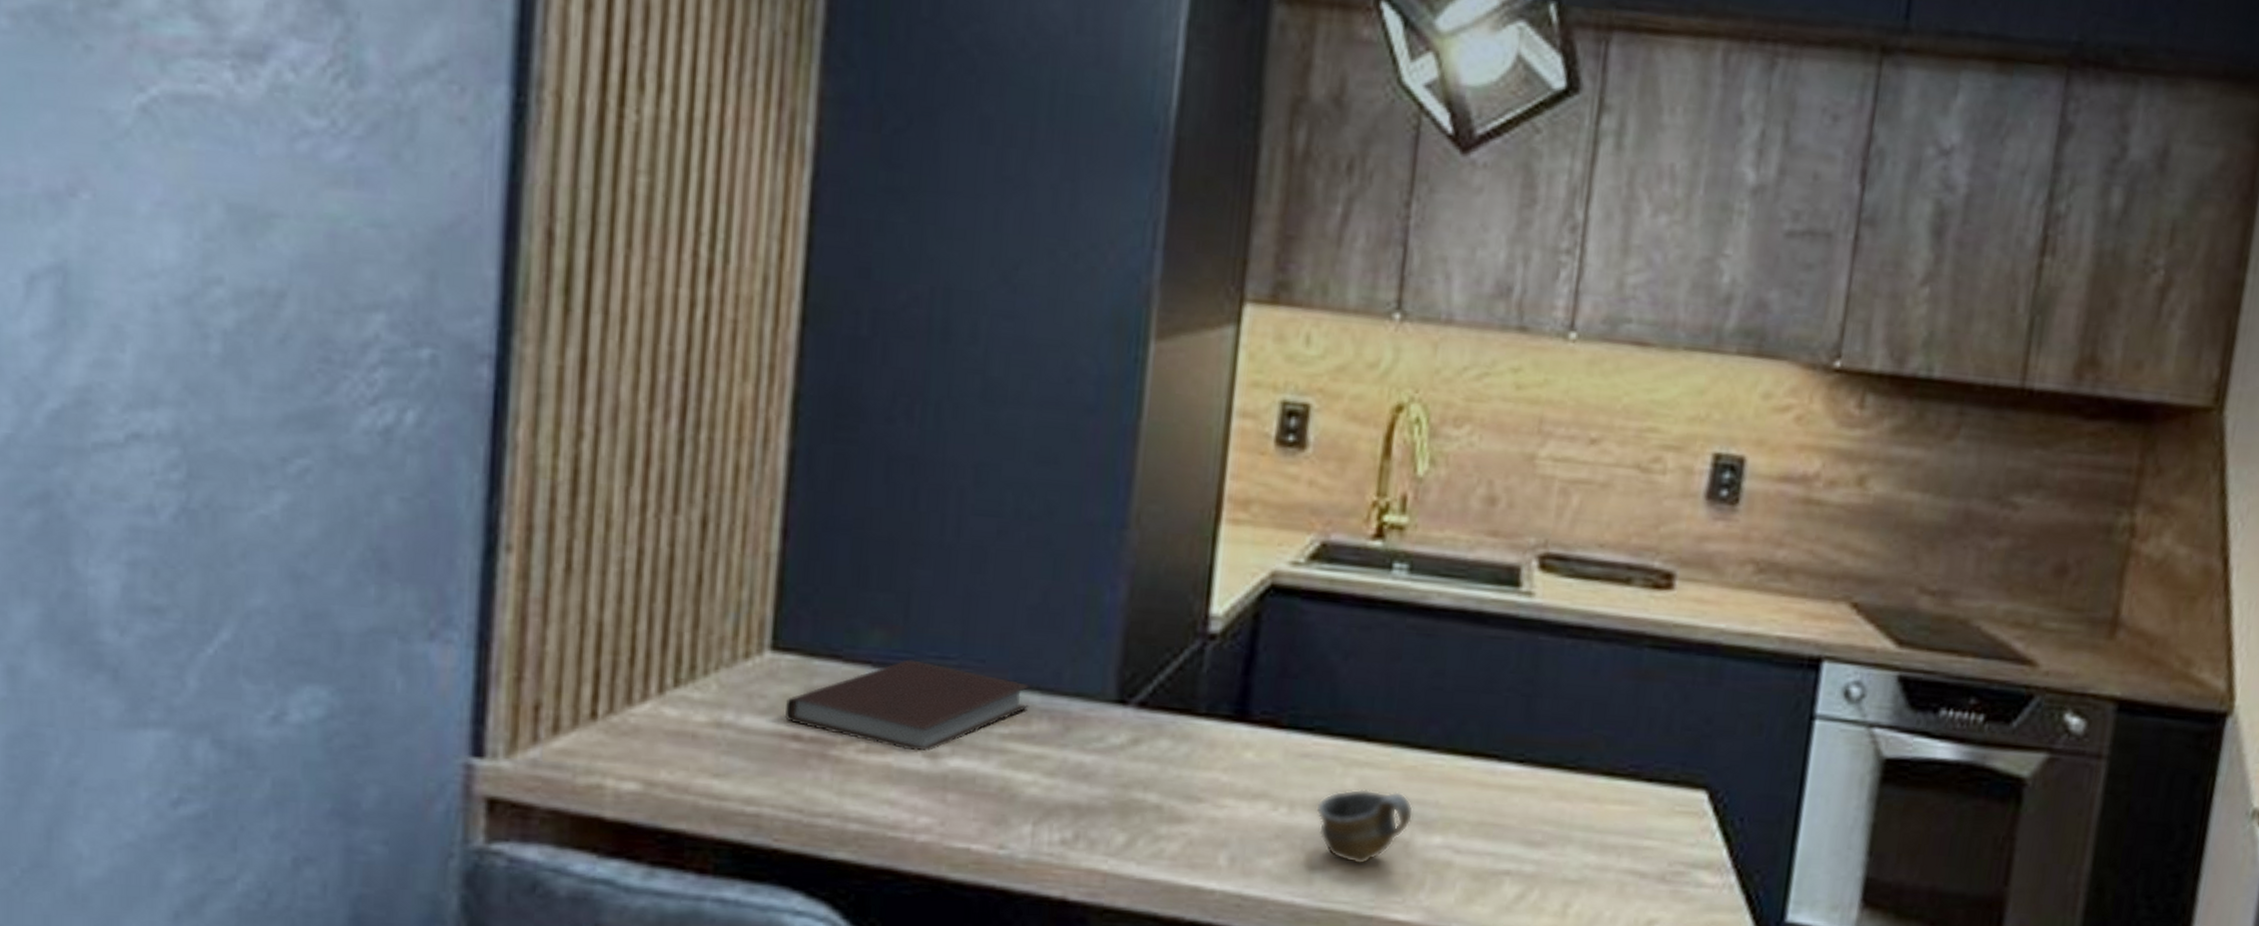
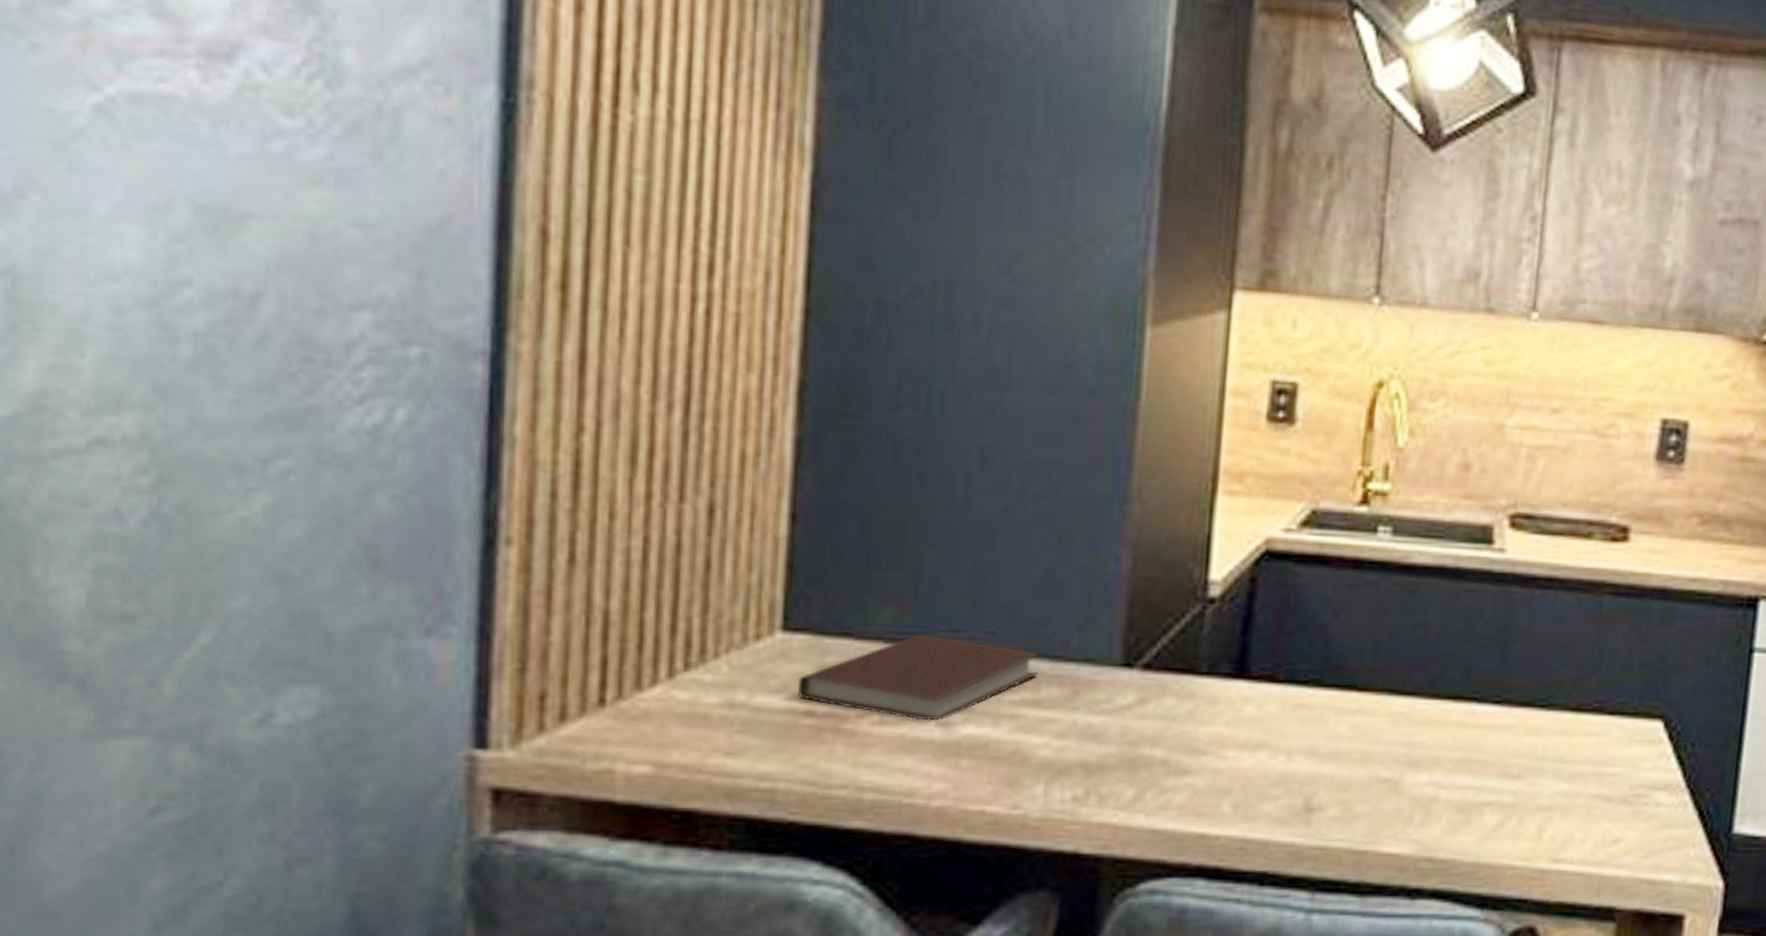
cup: present [1316,789,1414,866] -> none [1312,735,1402,805]

